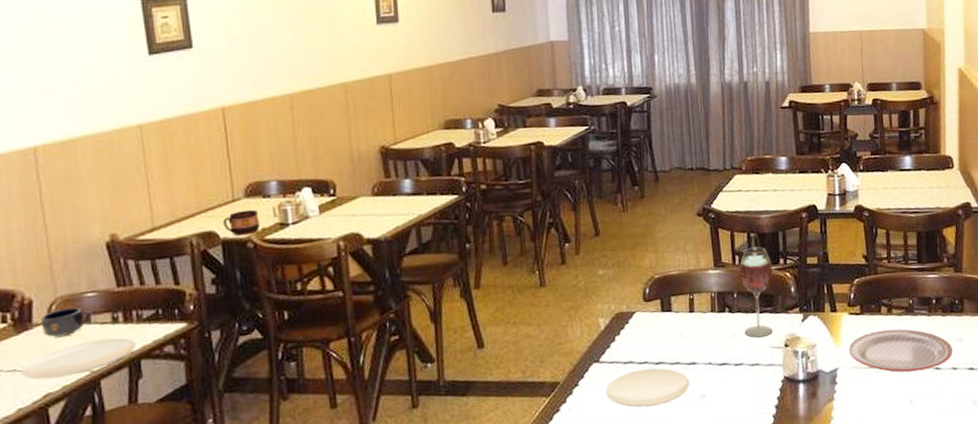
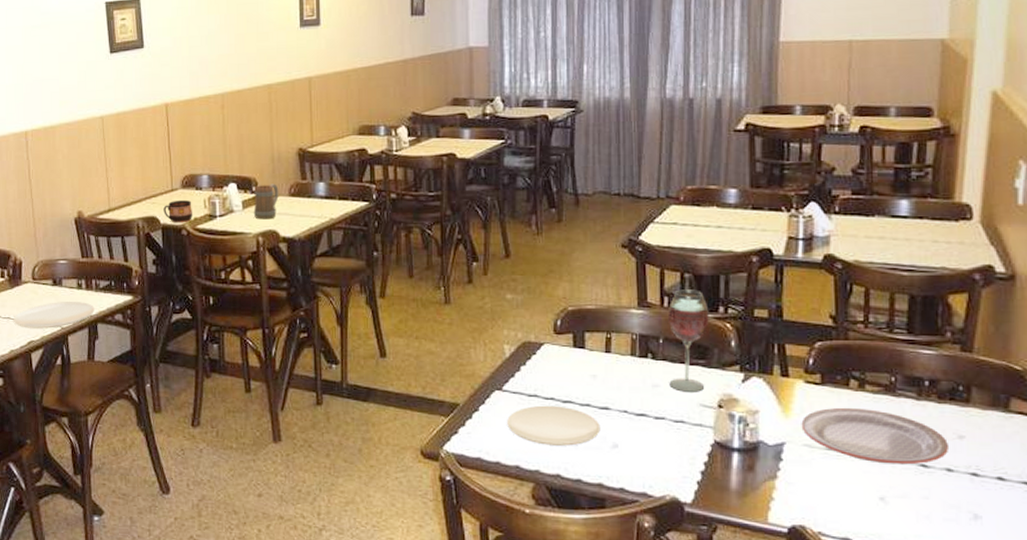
mug: present [40,307,84,338] -> none [27,271,58,296]
beer mug: none [332,184,361,223] -> present [253,184,279,220]

